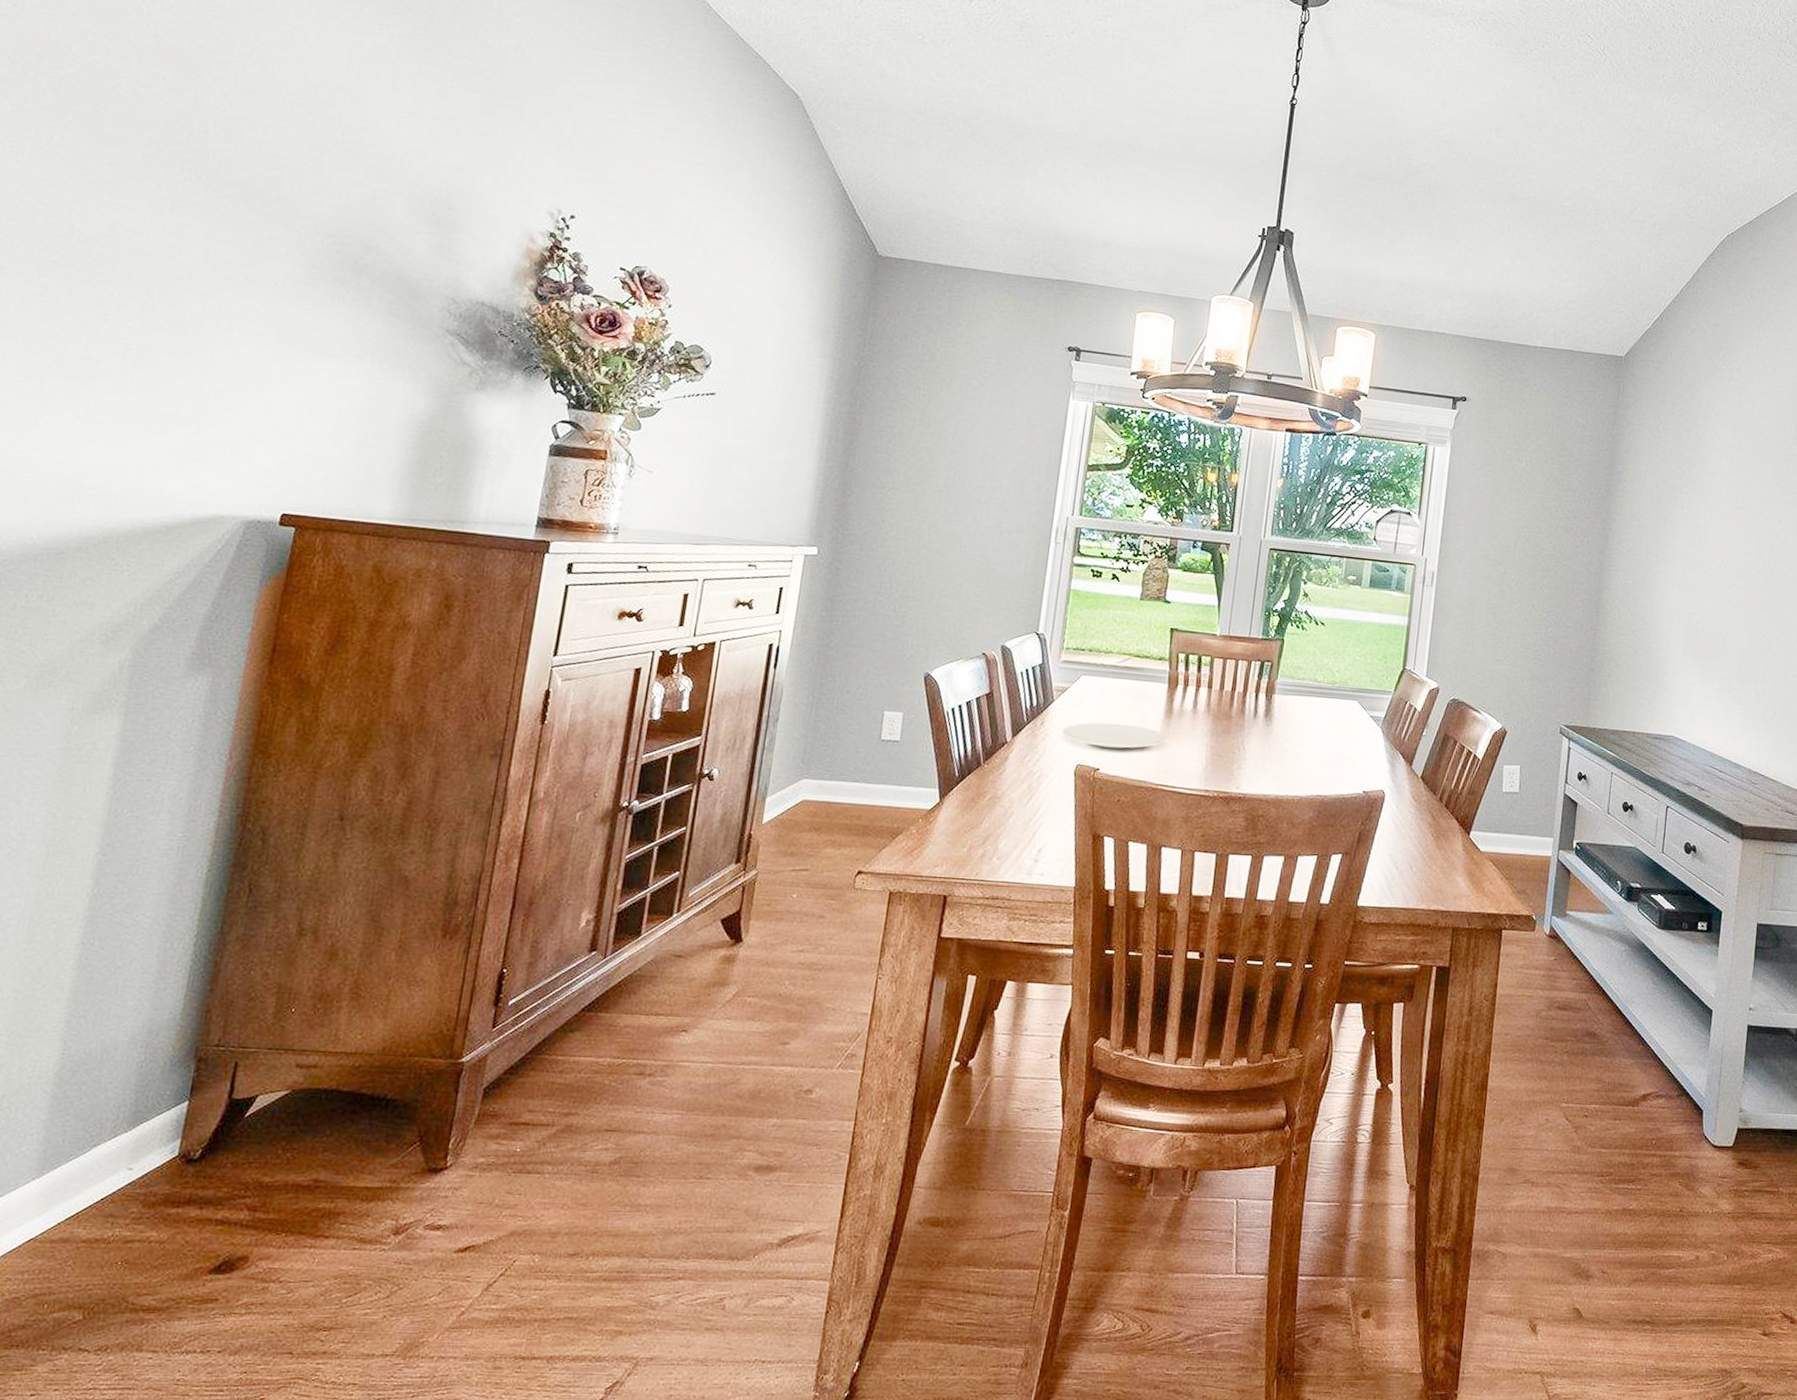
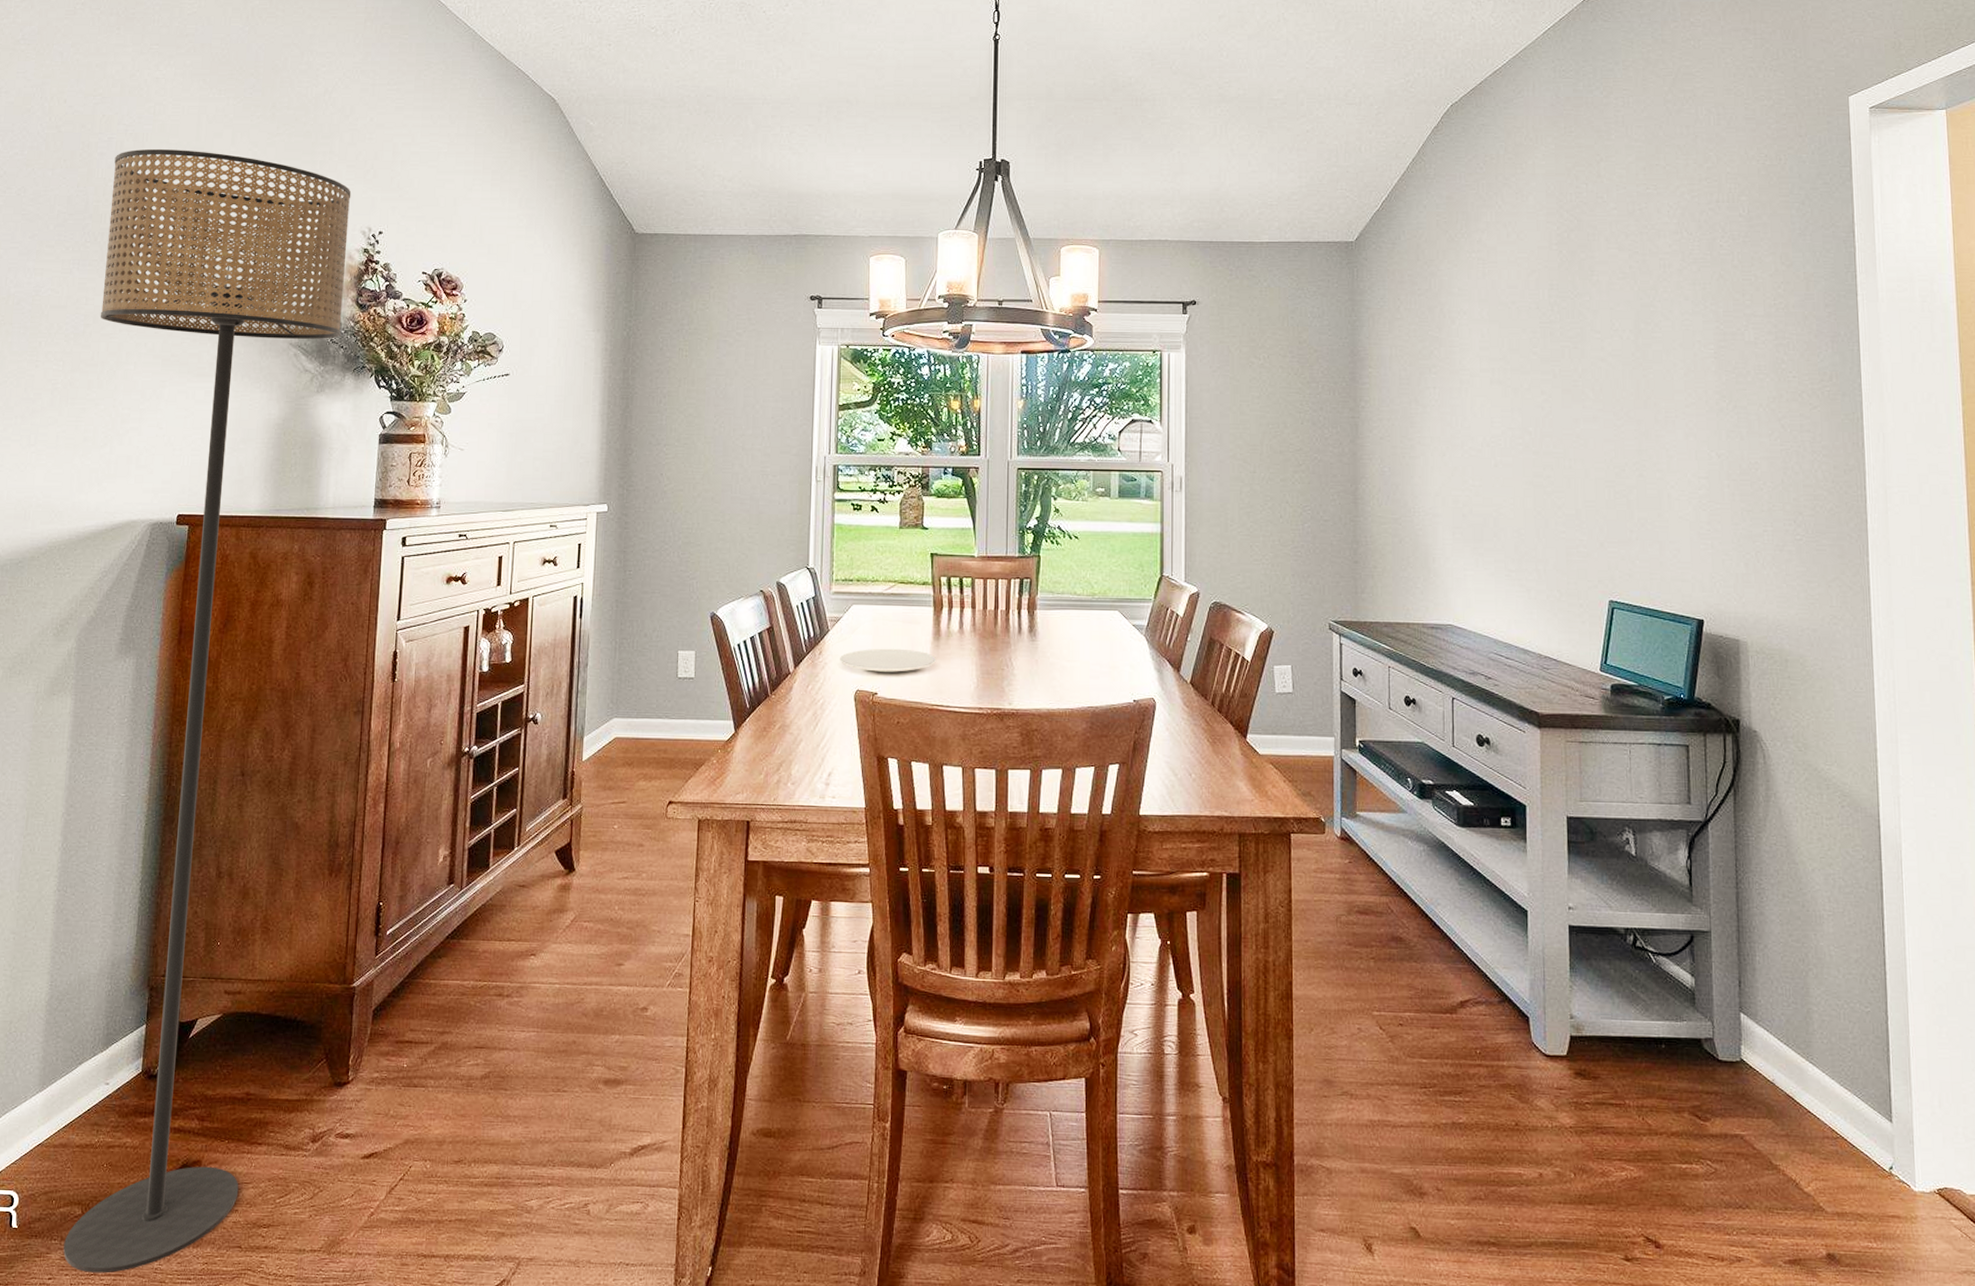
floor lamp: none [53,78,540,1387] -> present [63,148,351,1274]

